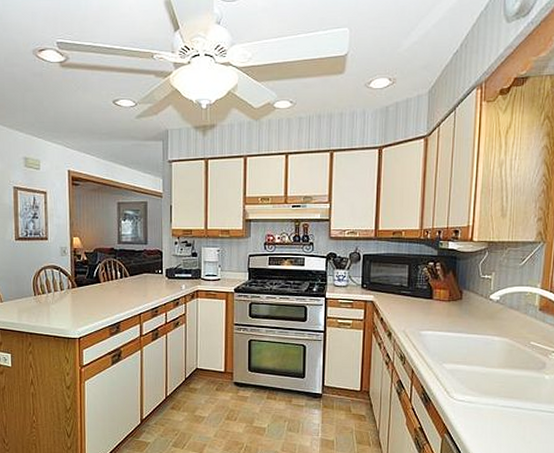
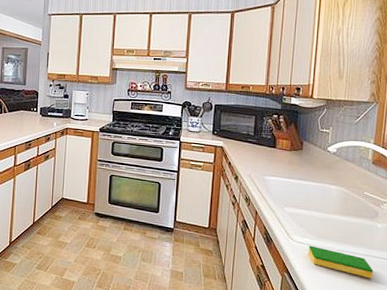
dish sponge: none [471,403,541,434] -> present [309,245,374,279]

